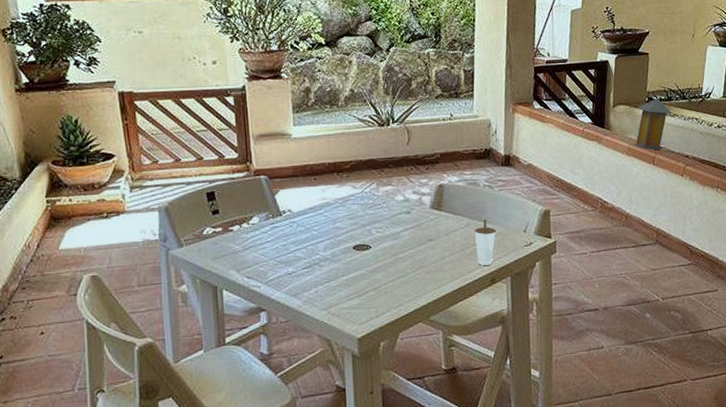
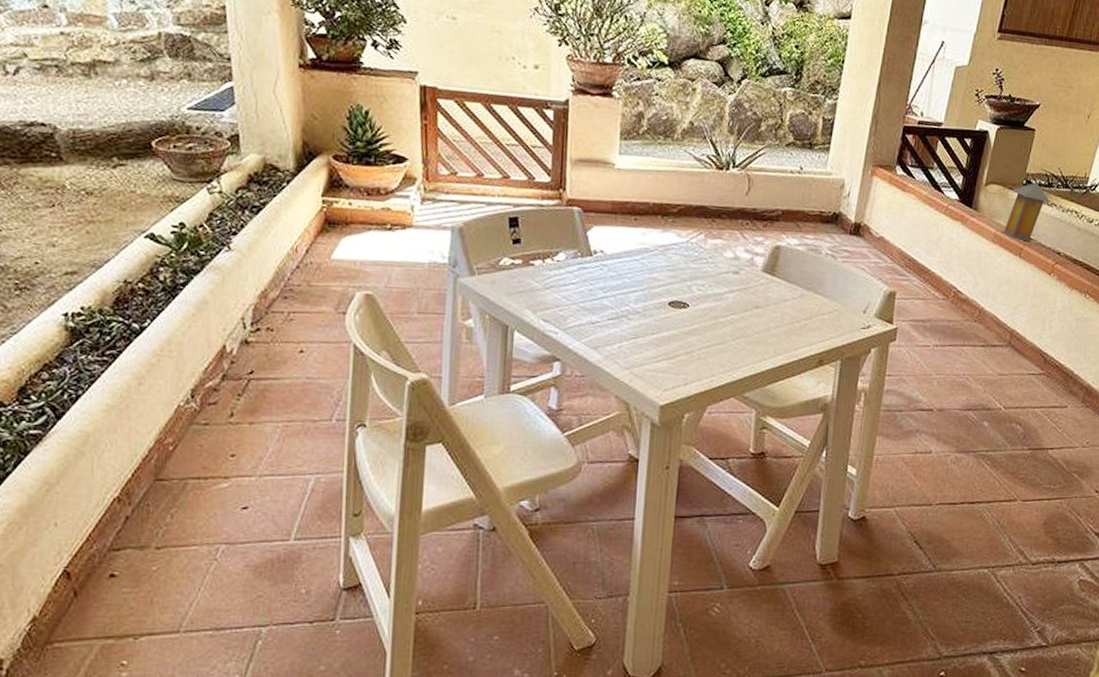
cup: present [475,218,496,266] -> none [806,291,832,344]

